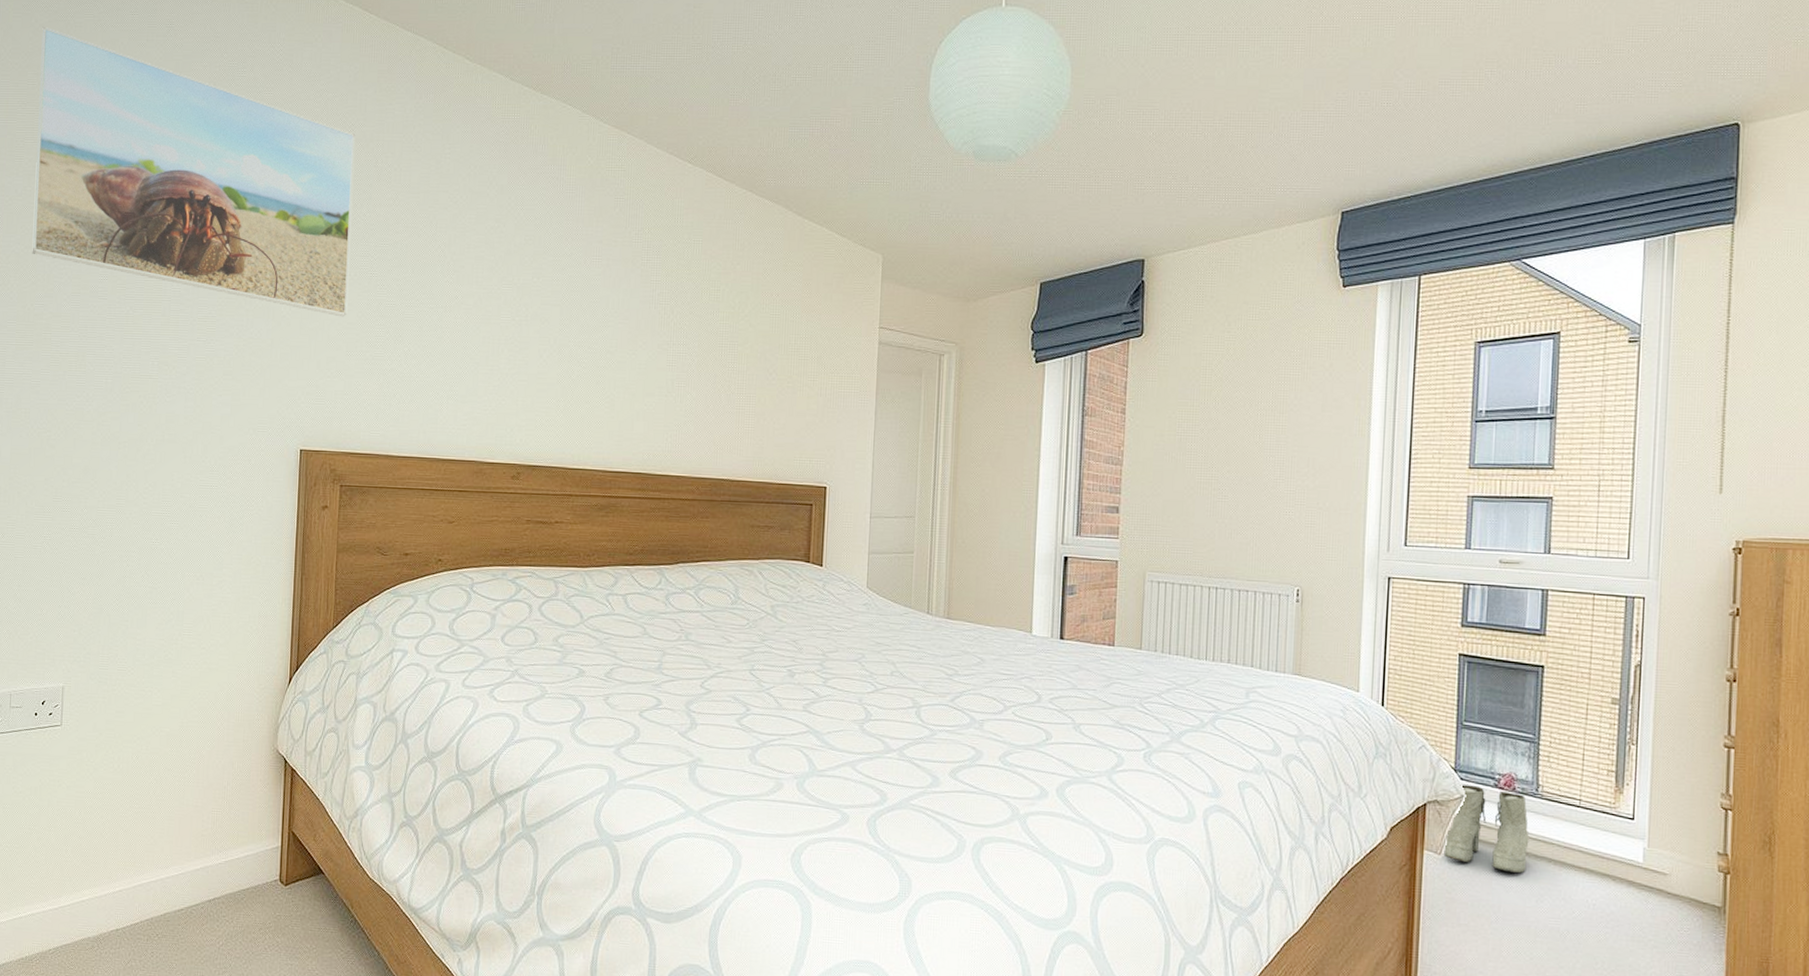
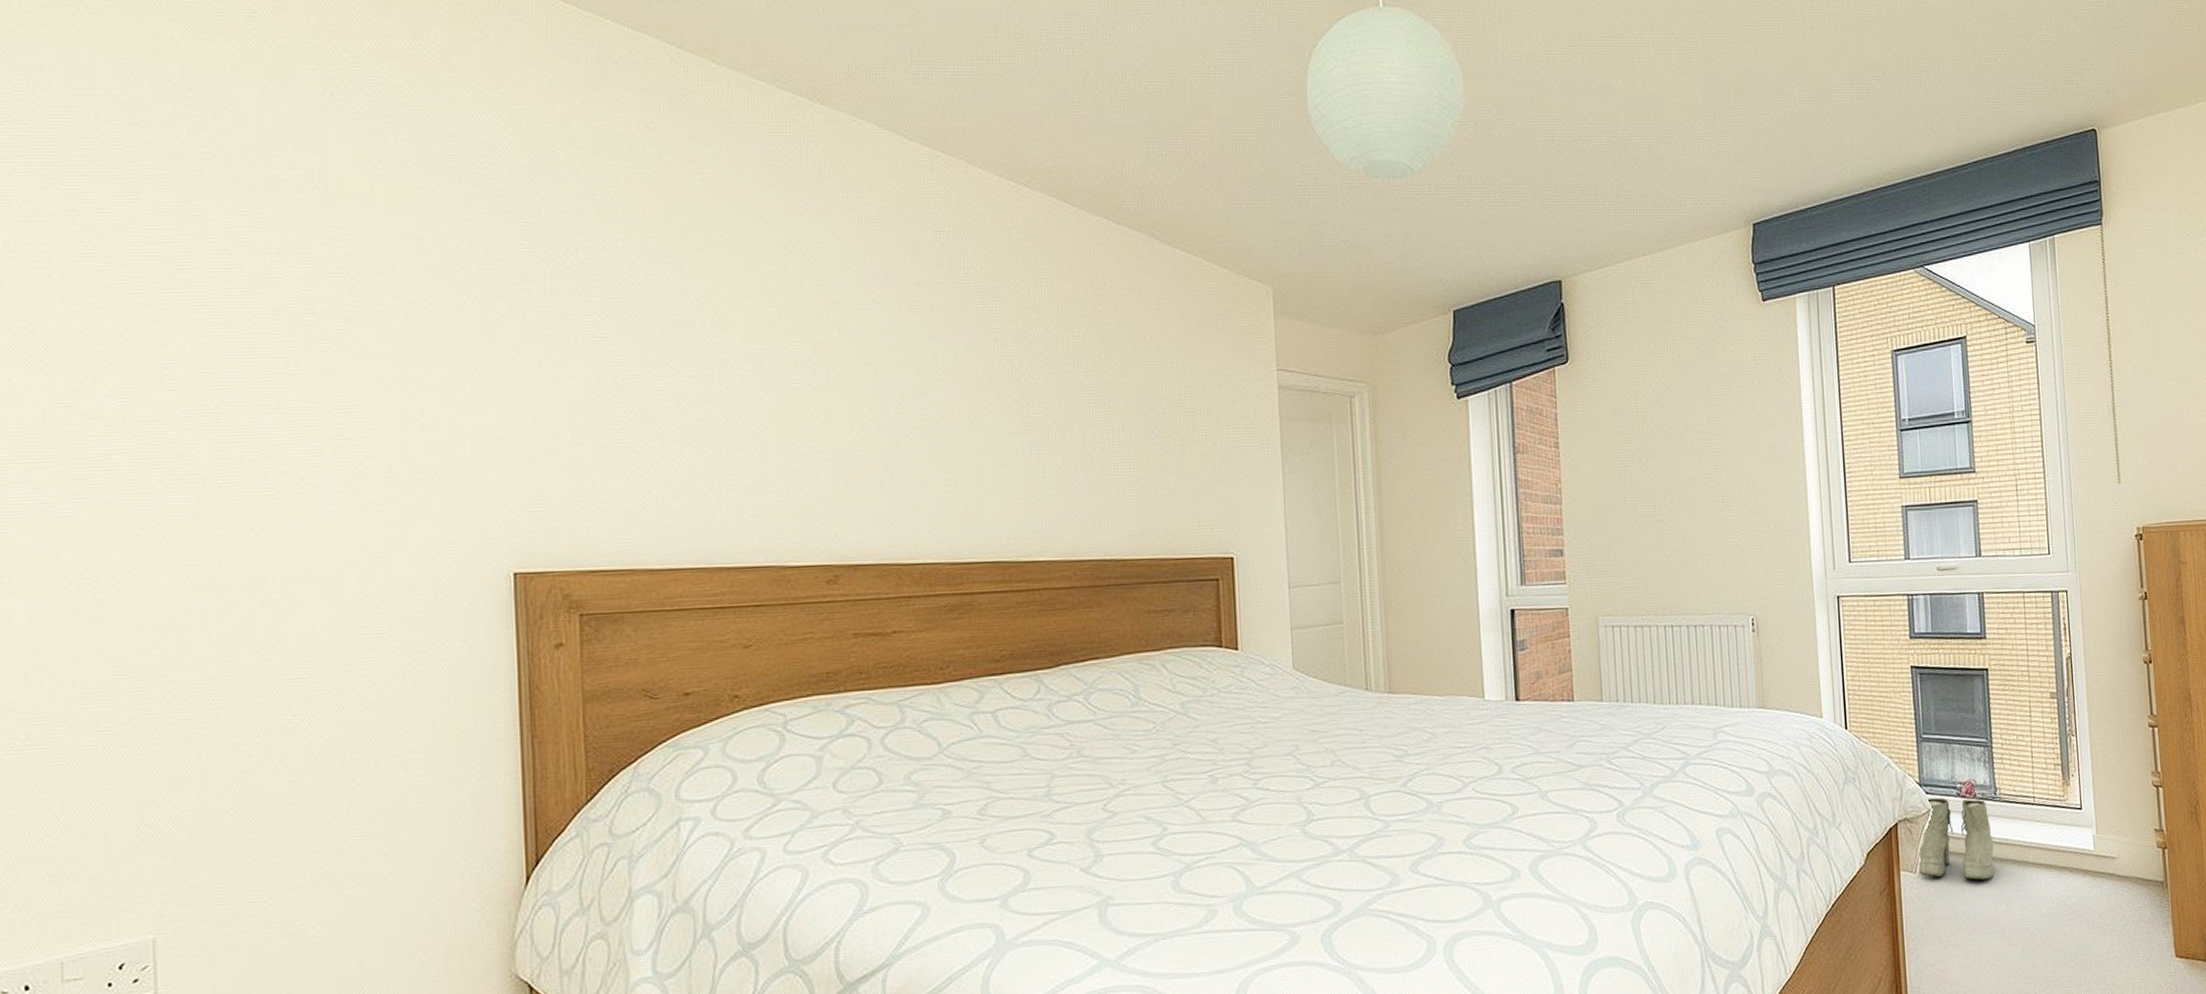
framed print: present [32,26,356,317] -> none [30,12,569,396]

